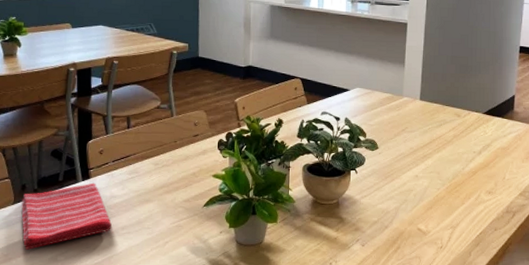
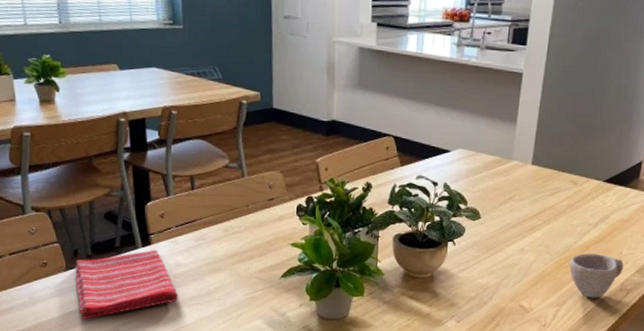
cup: none [459,178,508,220] -> present [569,253,624,298]

